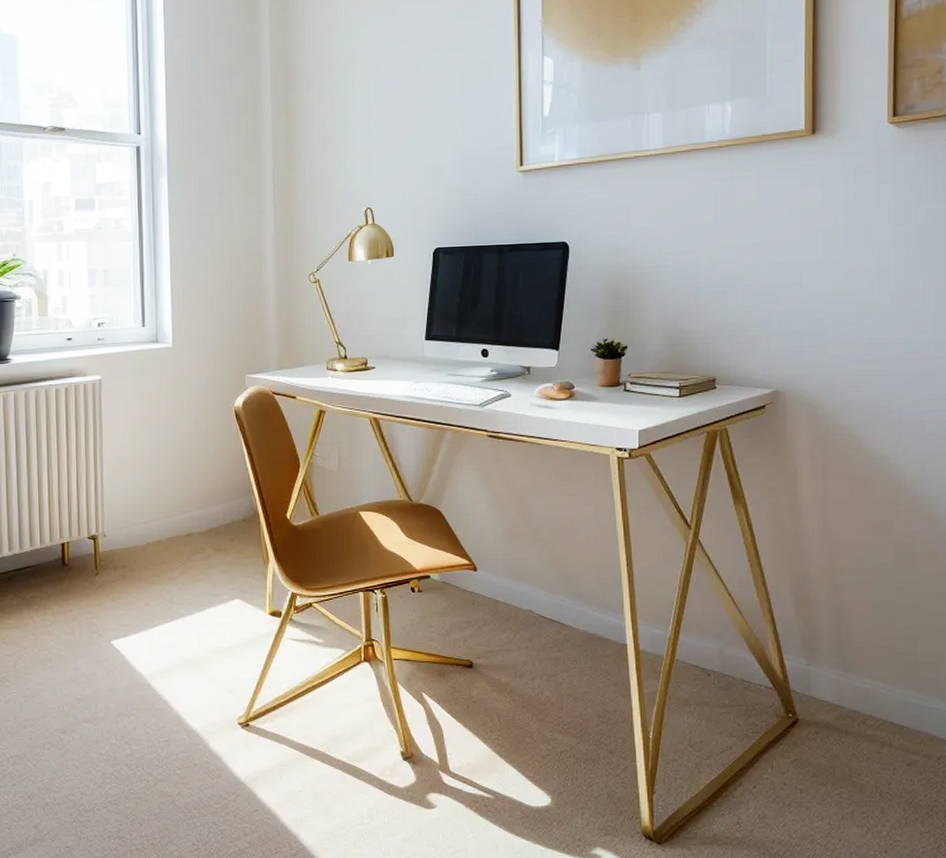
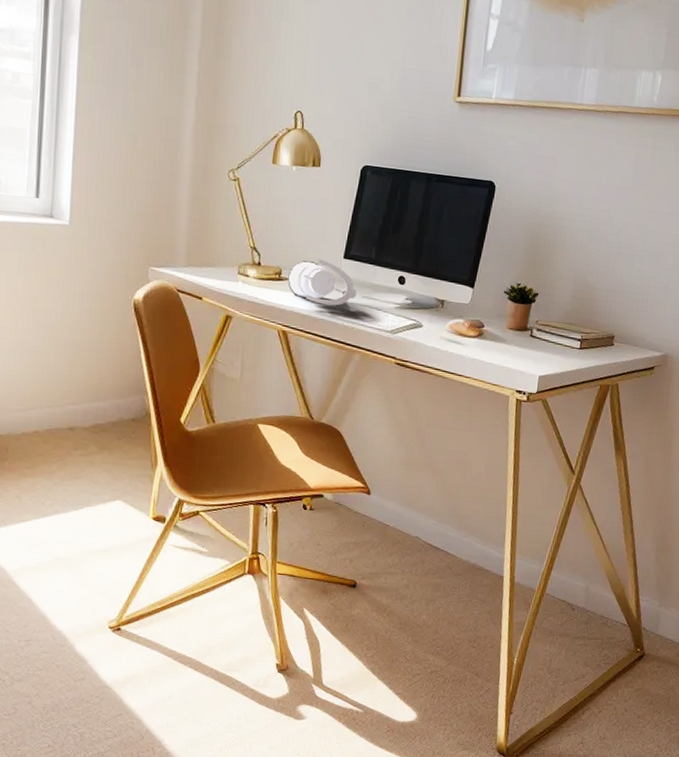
speaker: none [374,344,442,388] -> present [287,259,357,306]

